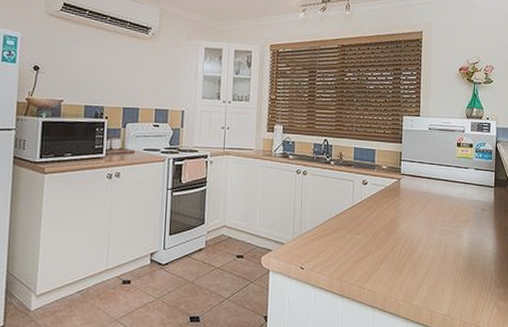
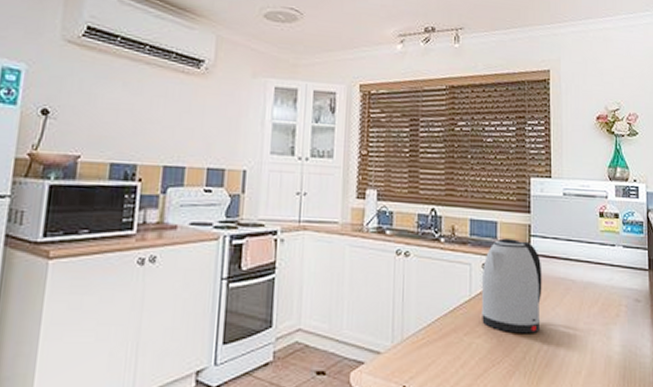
kettle: none [361,162,409,233] -> present [482,238,542,334]

